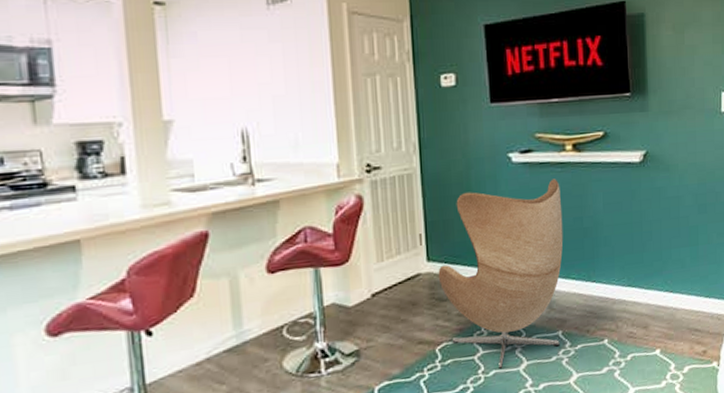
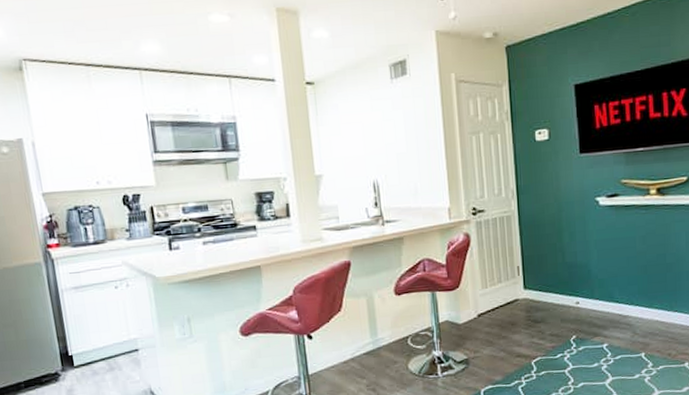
armchair: present [438,178,564,370] -> none [533,219,647,383]

